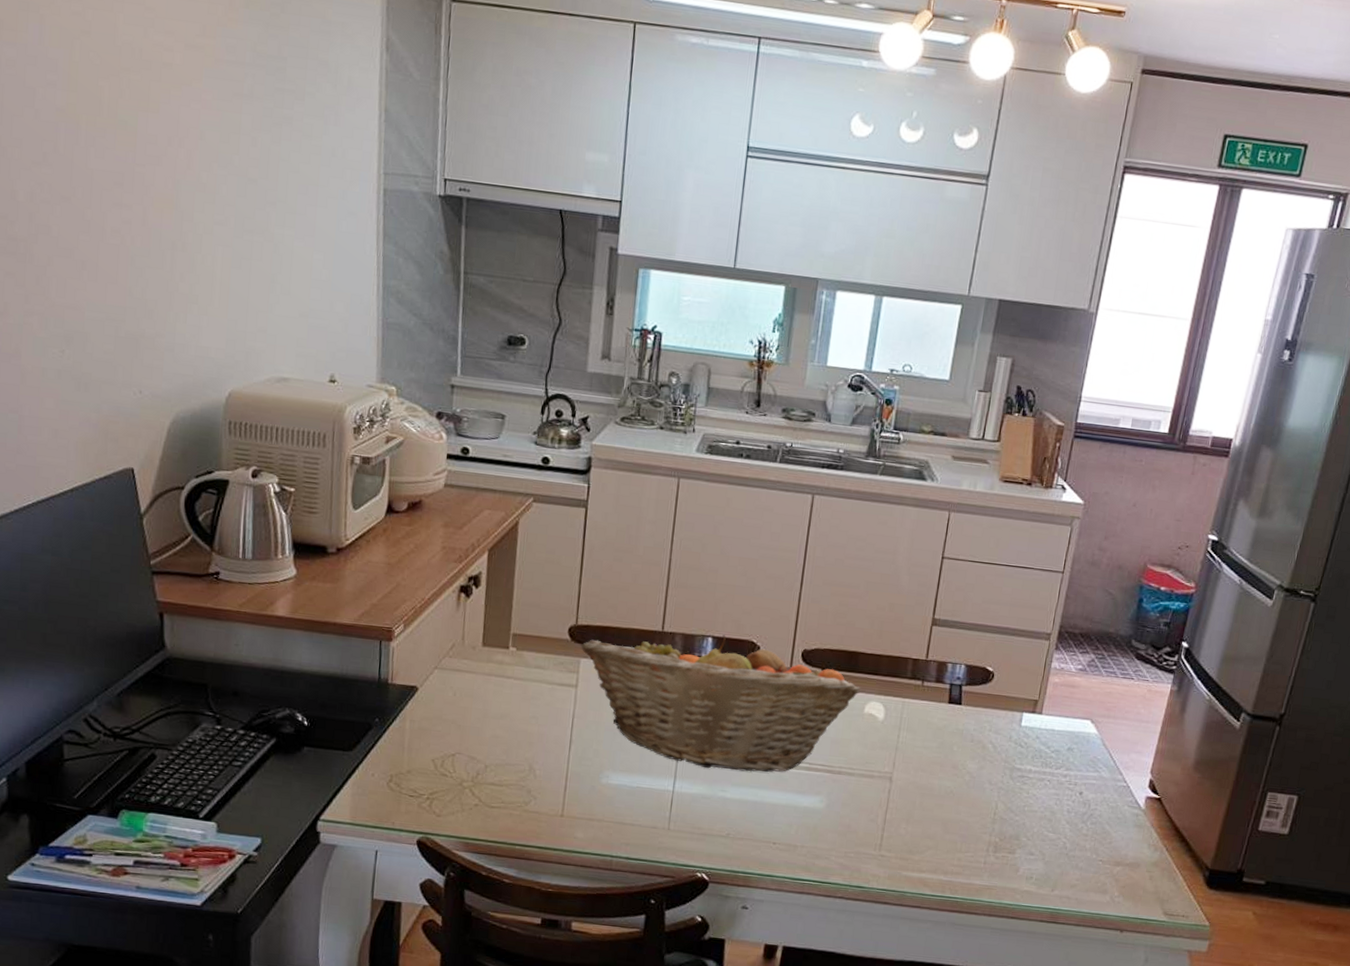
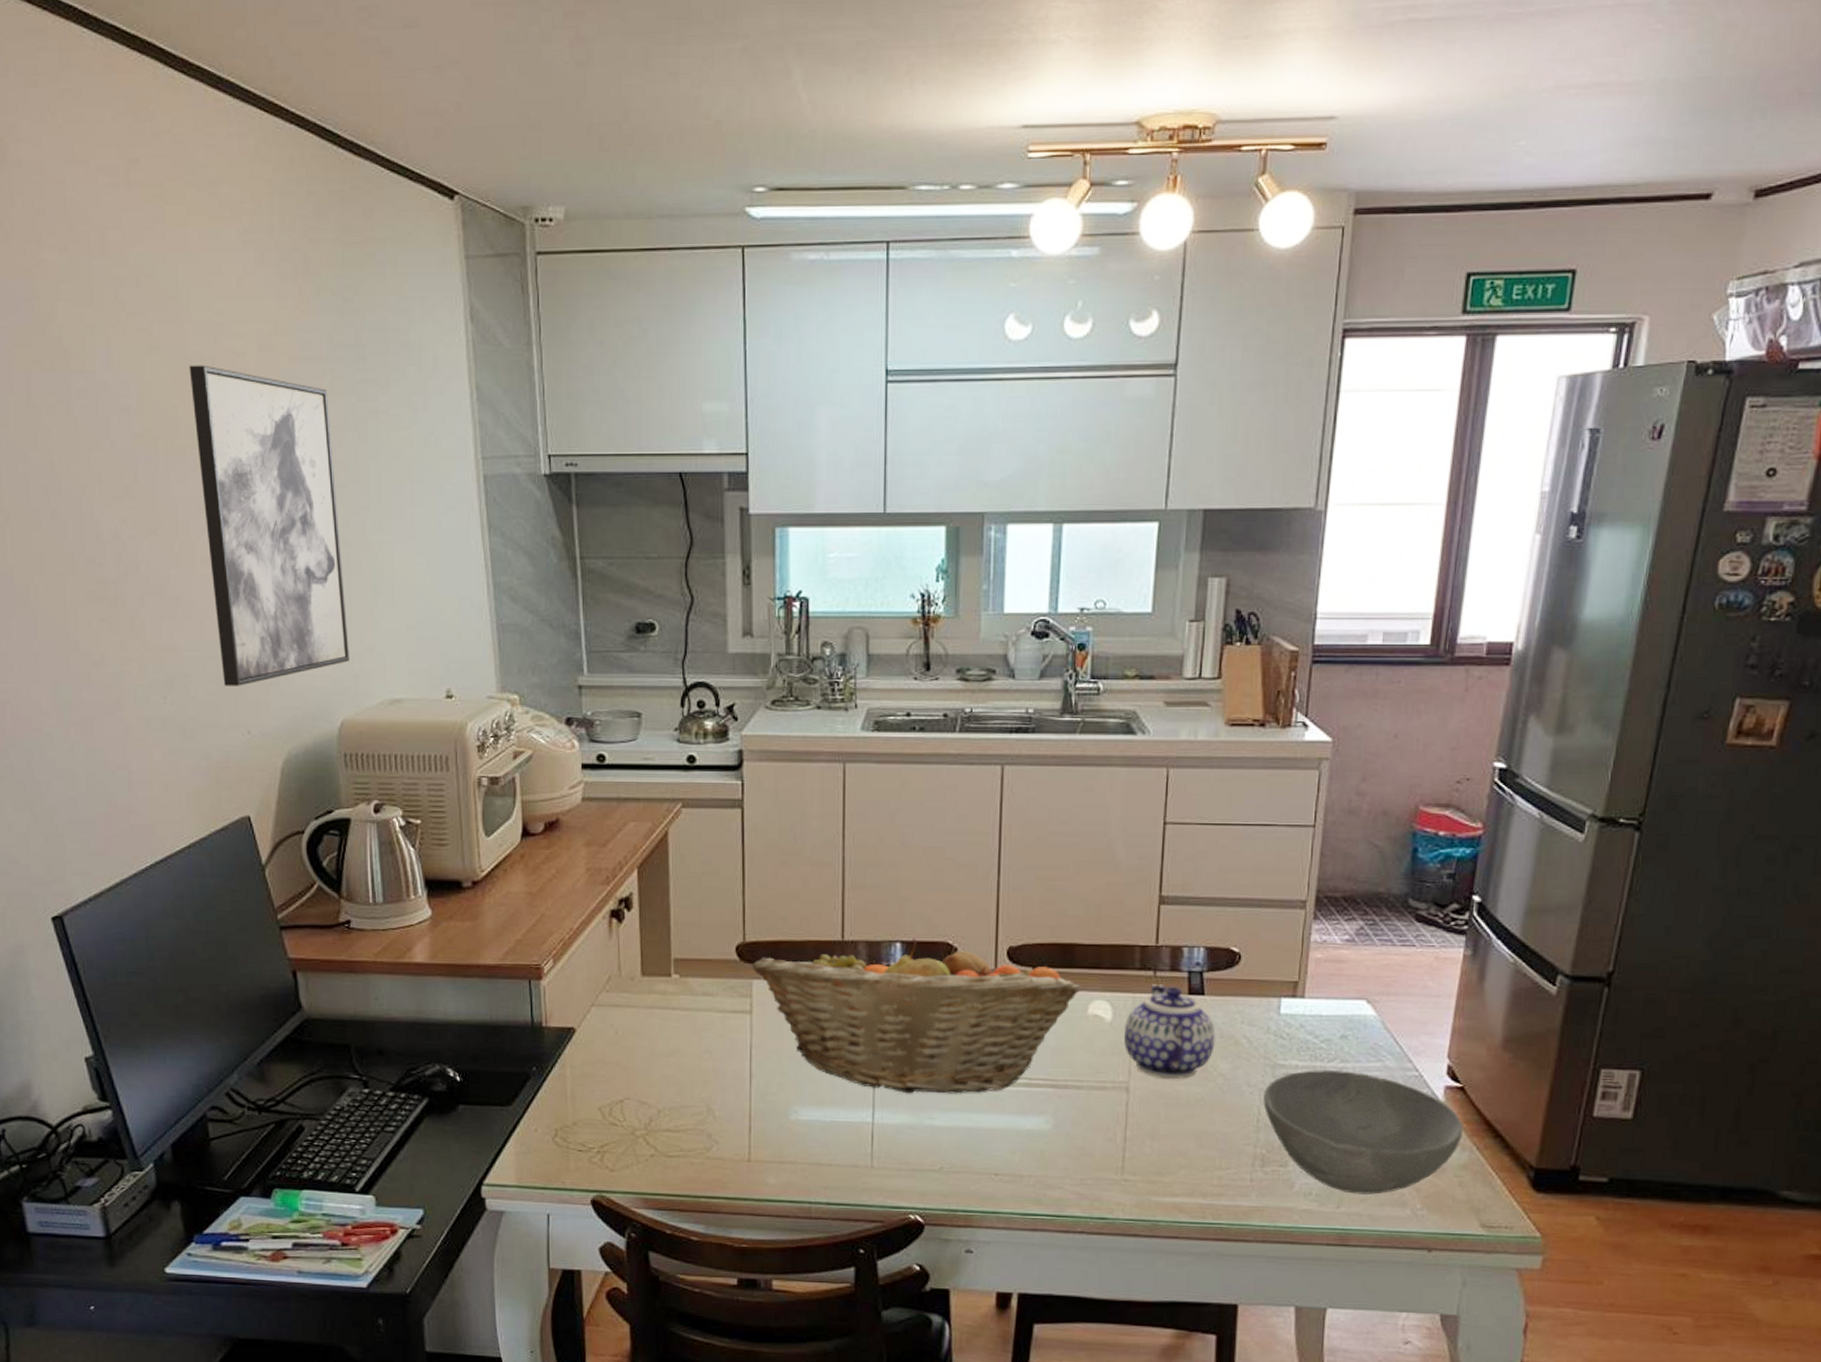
wall art: none [117,52,247,349] -> present [189,365,349,686]
teapot: none [892,692,968,774] -> present [1123,984,1216,1080]
bowl: none [1000,774,1158,882] -> present [1263,1070,1464,1195]

